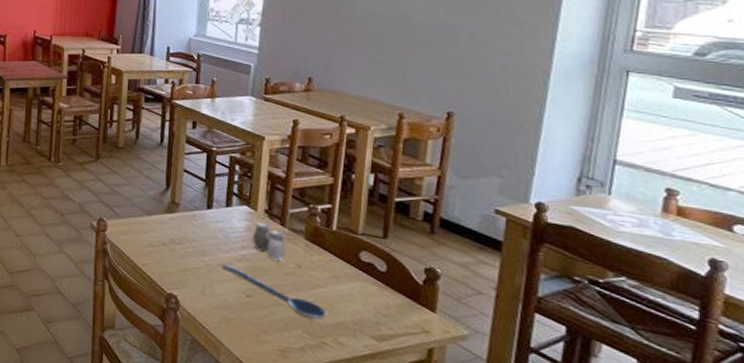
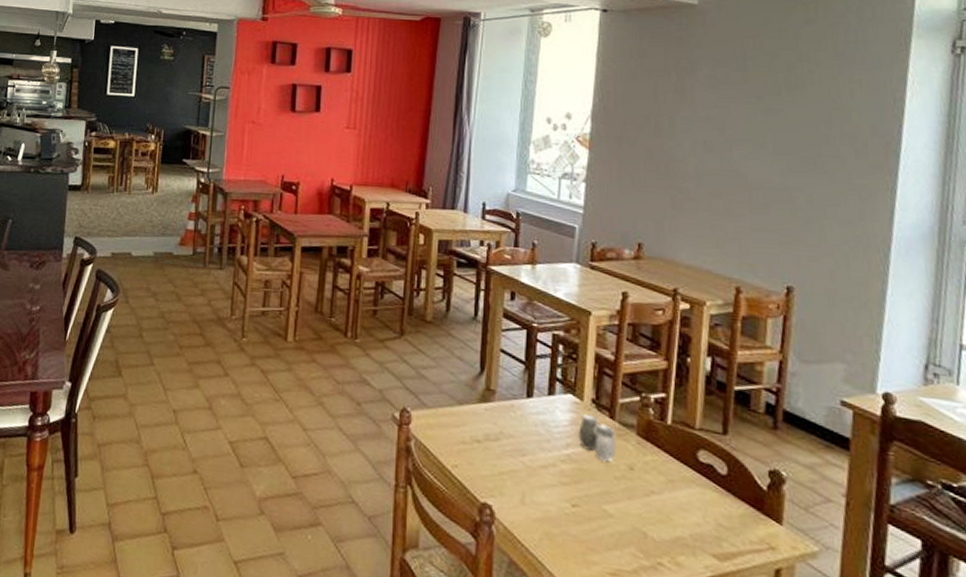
spoon: present [222,263,327,320] -> none [543,464,663,534]

